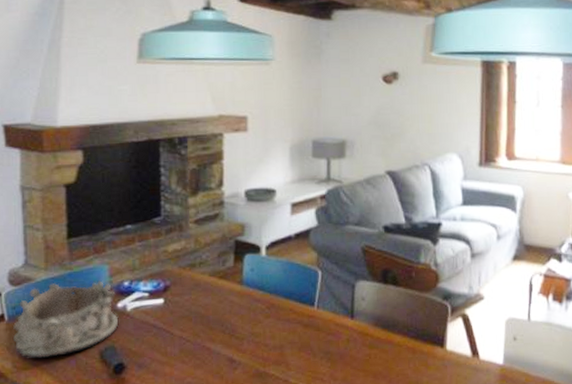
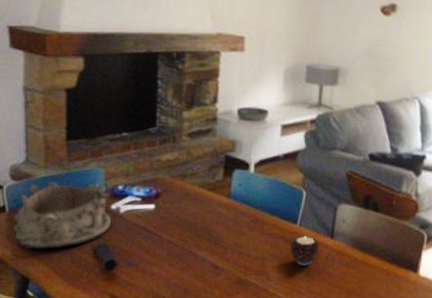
candle: none [308,319,340,351] -> present [290,236,320,266]

